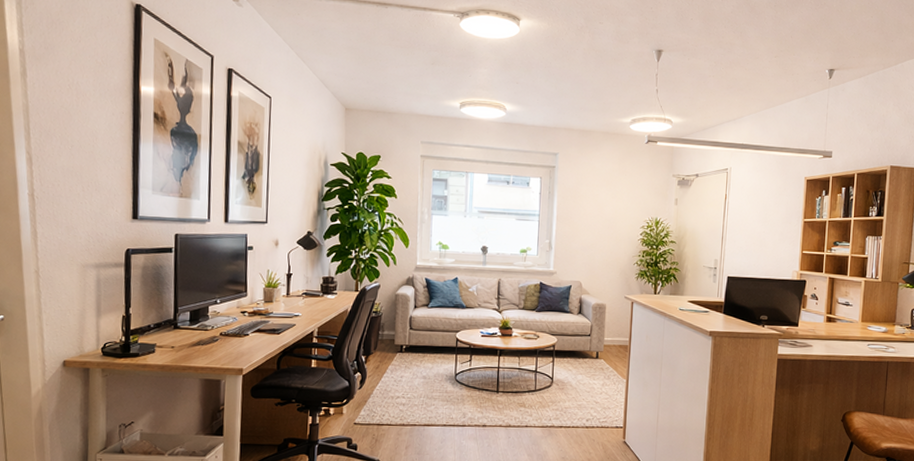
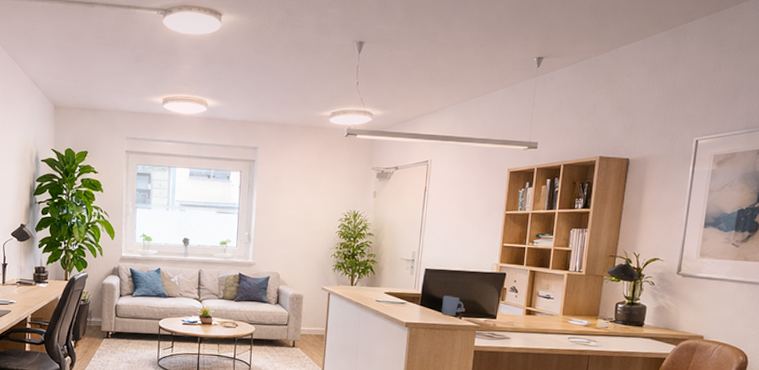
mug: none [744,303,766,325] -> present [441,295,464,317]

